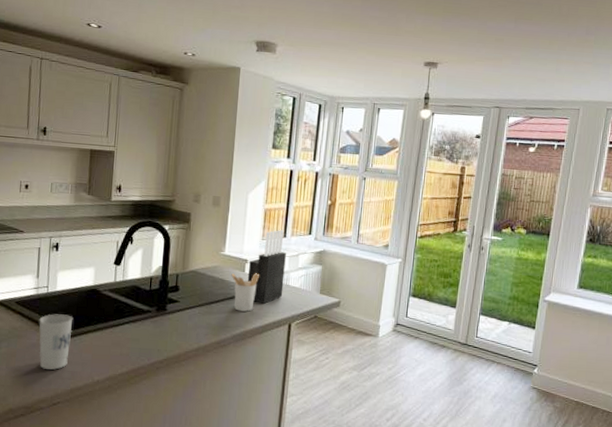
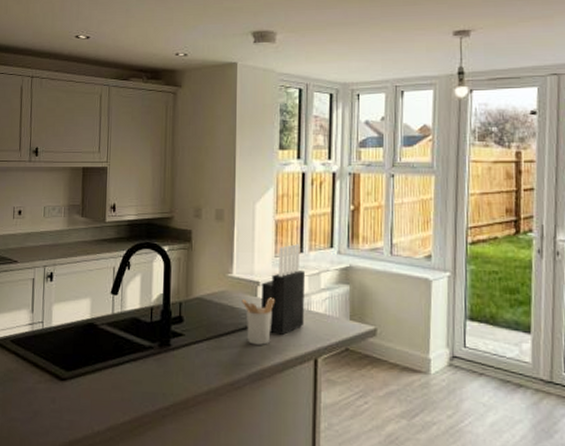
cup: present [39,314,73,370] -> none [34,353,70,418]

